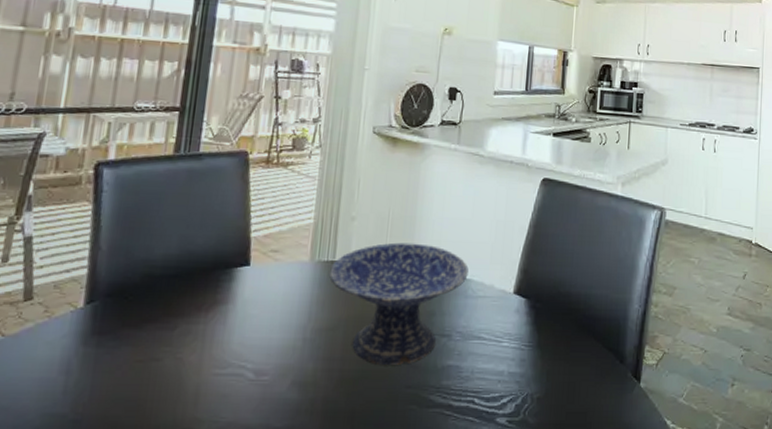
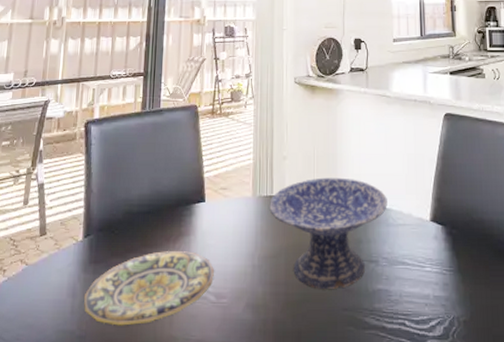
plate: none [81,320,256,408] -> present [83,250,215,326]

